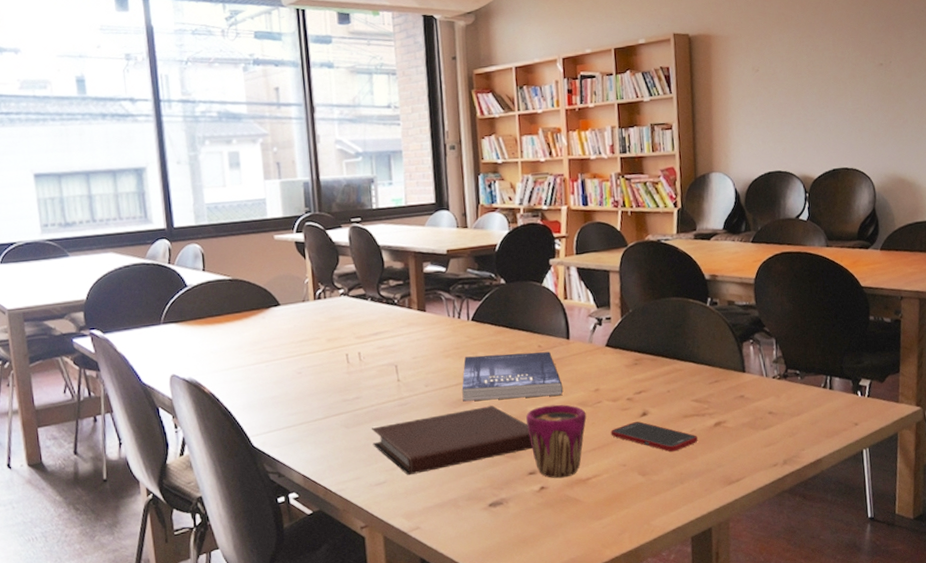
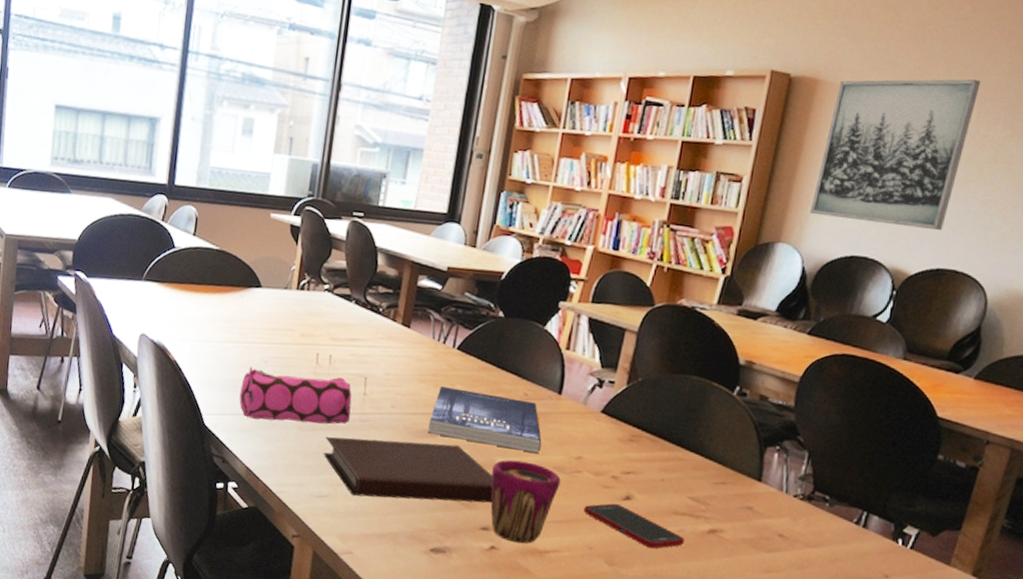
pencil case: none [281,370,390,429] -> present [239,366,352,424]
wall art: none [727,16,830,145] -> present [809,79,981,231]

